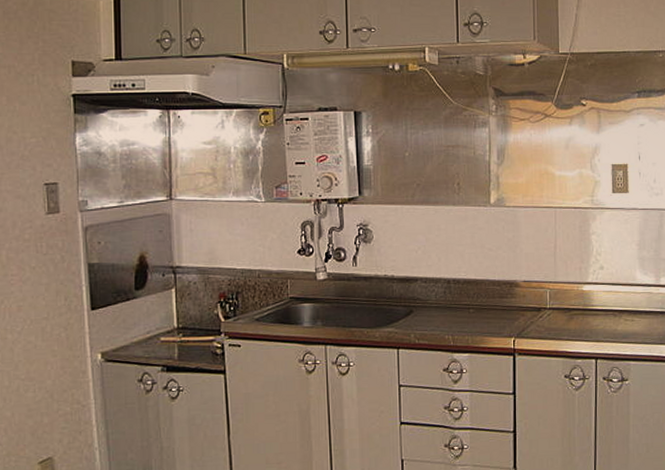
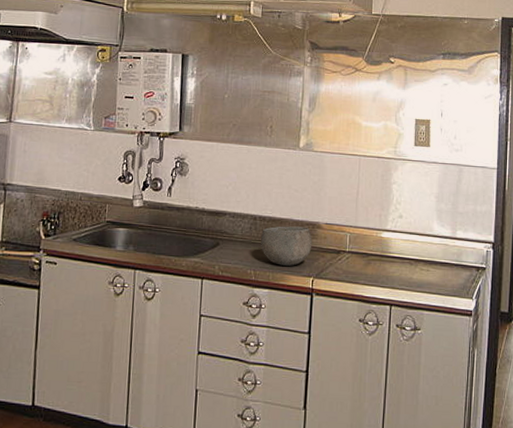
bowl: none [457,286,511,328] -> present [261,226,313,266]

